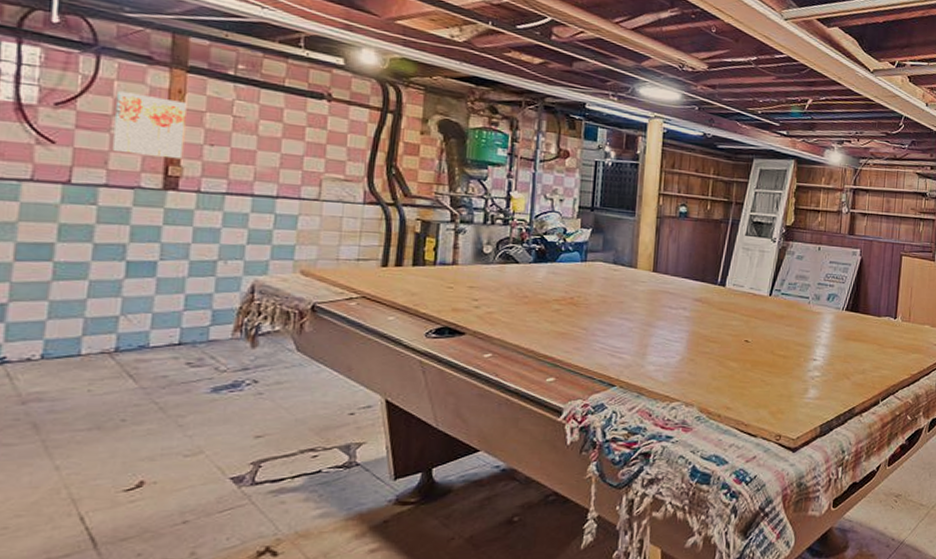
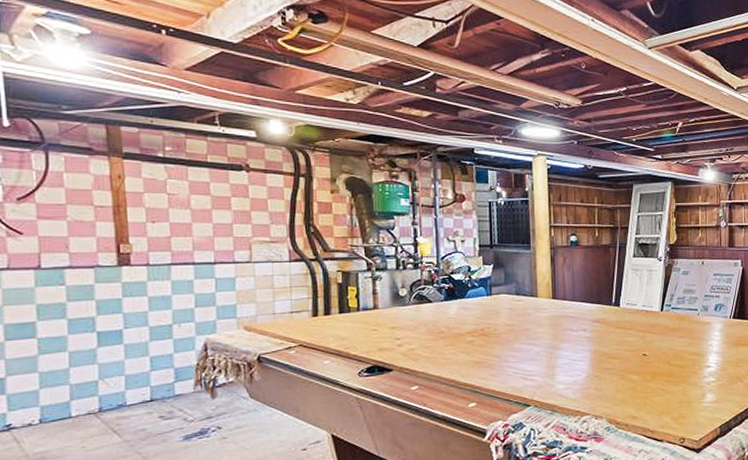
wall art: present [111,91,187,160] -> none [67,182,130,238]

